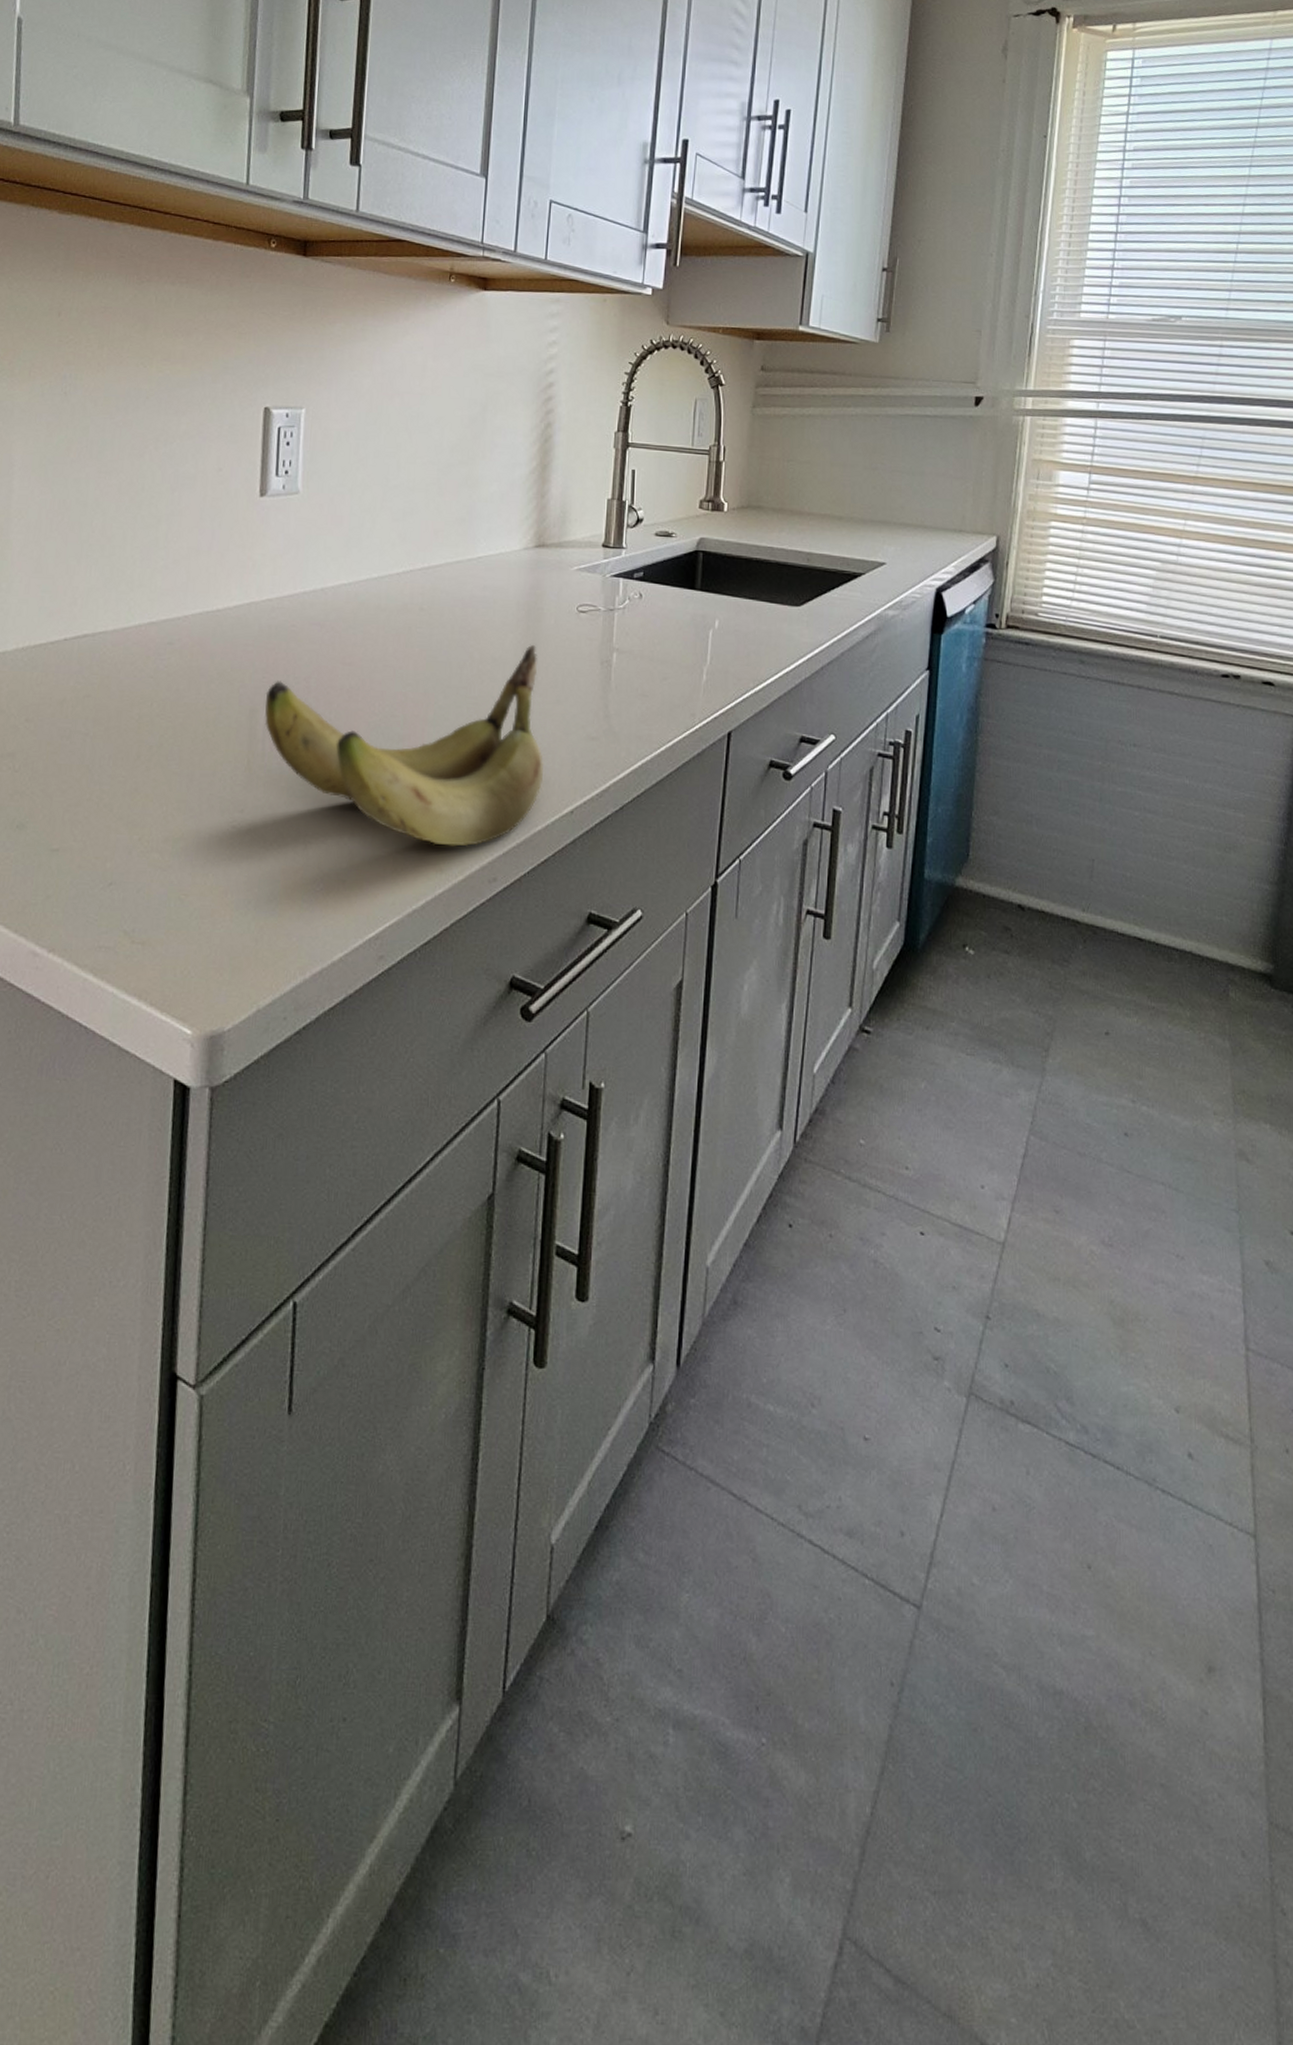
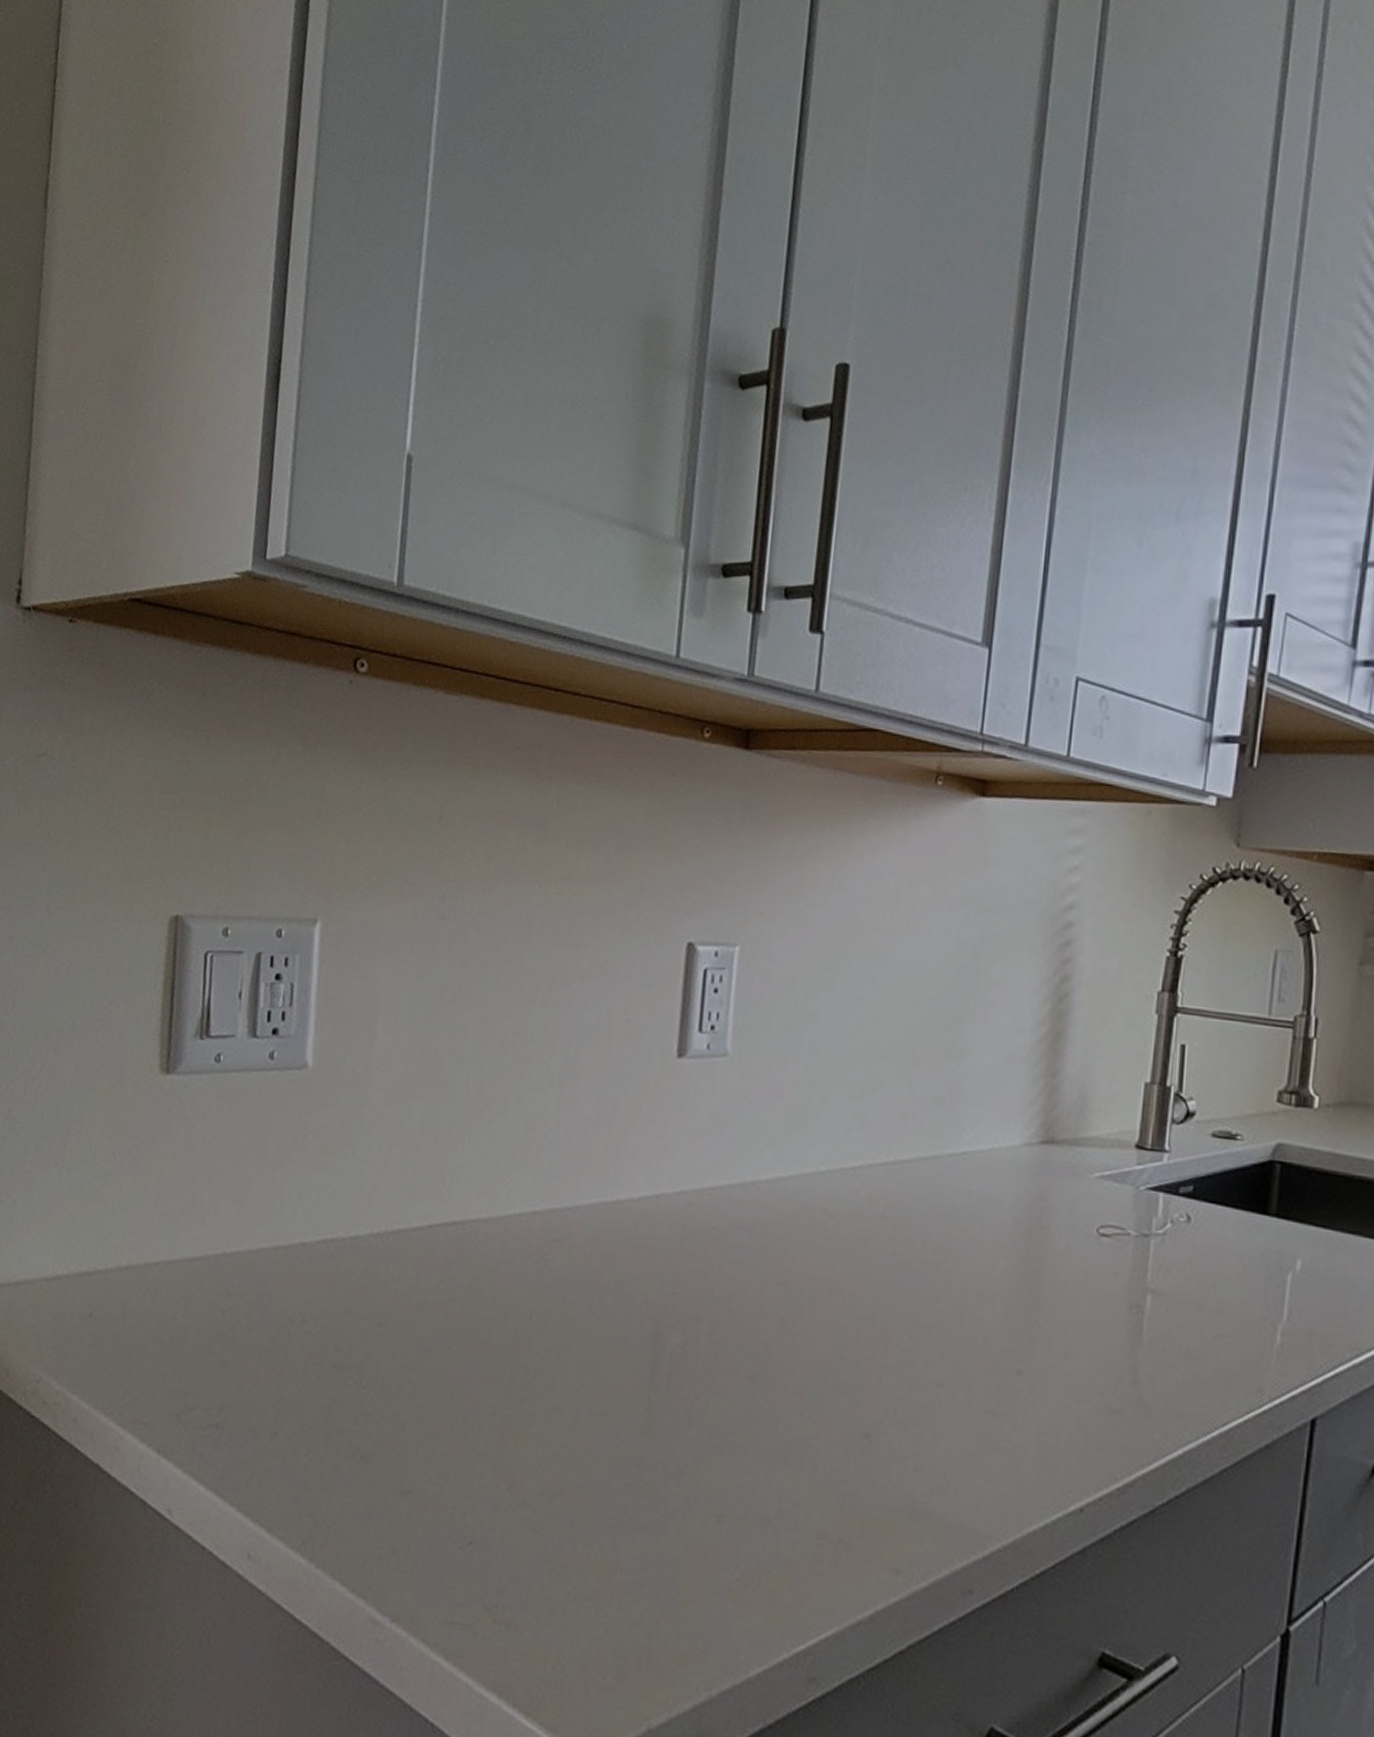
banana: present [264,645,545,847] -> none [671,1276,1045,1543]

